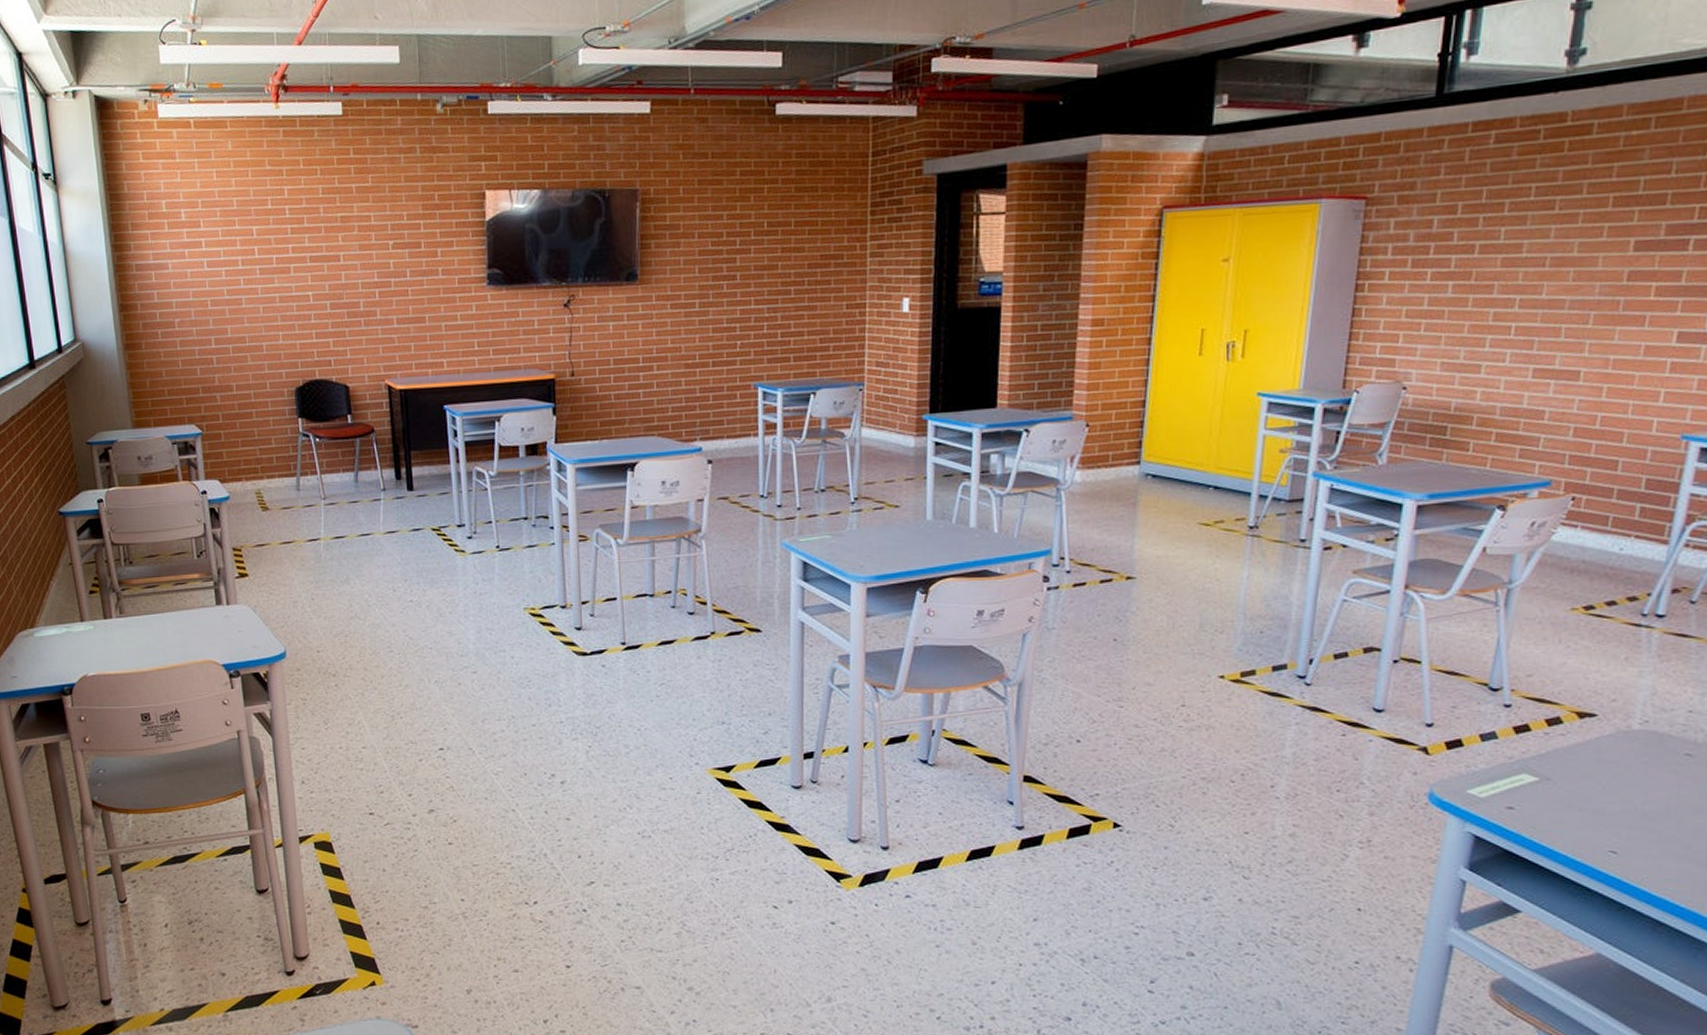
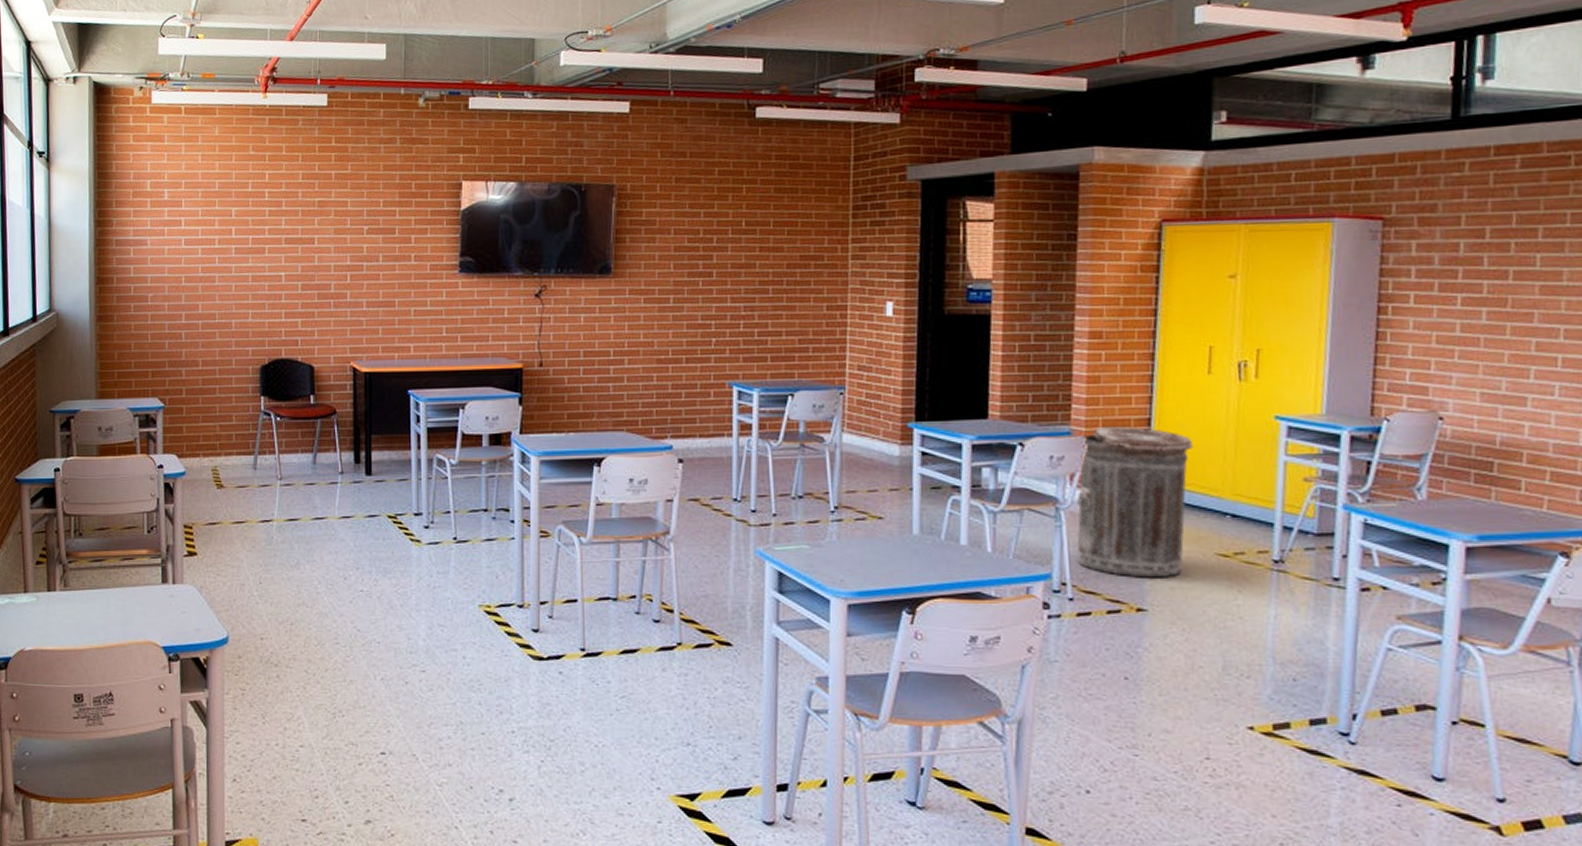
trash can: none [1075,409,1184,549] -> present [1076,426,1194,578]

